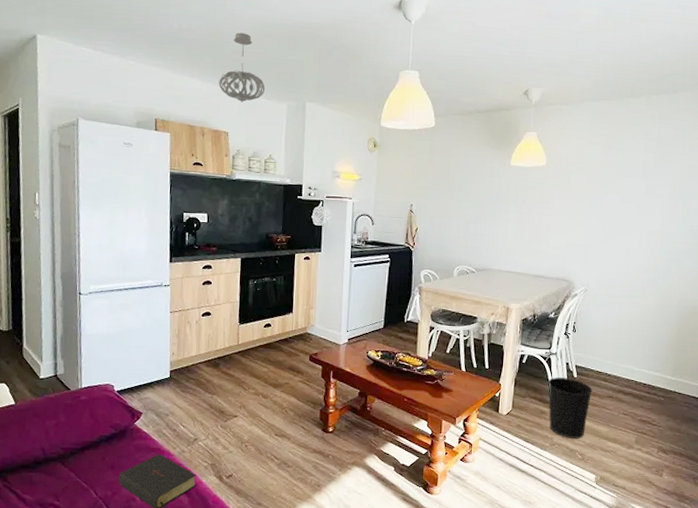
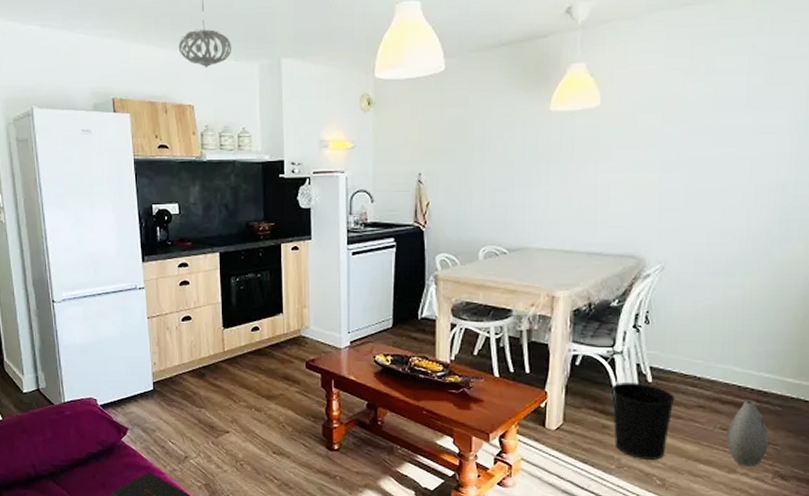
vase: none [627,392,656,443] -> present [726,400,770,467]

